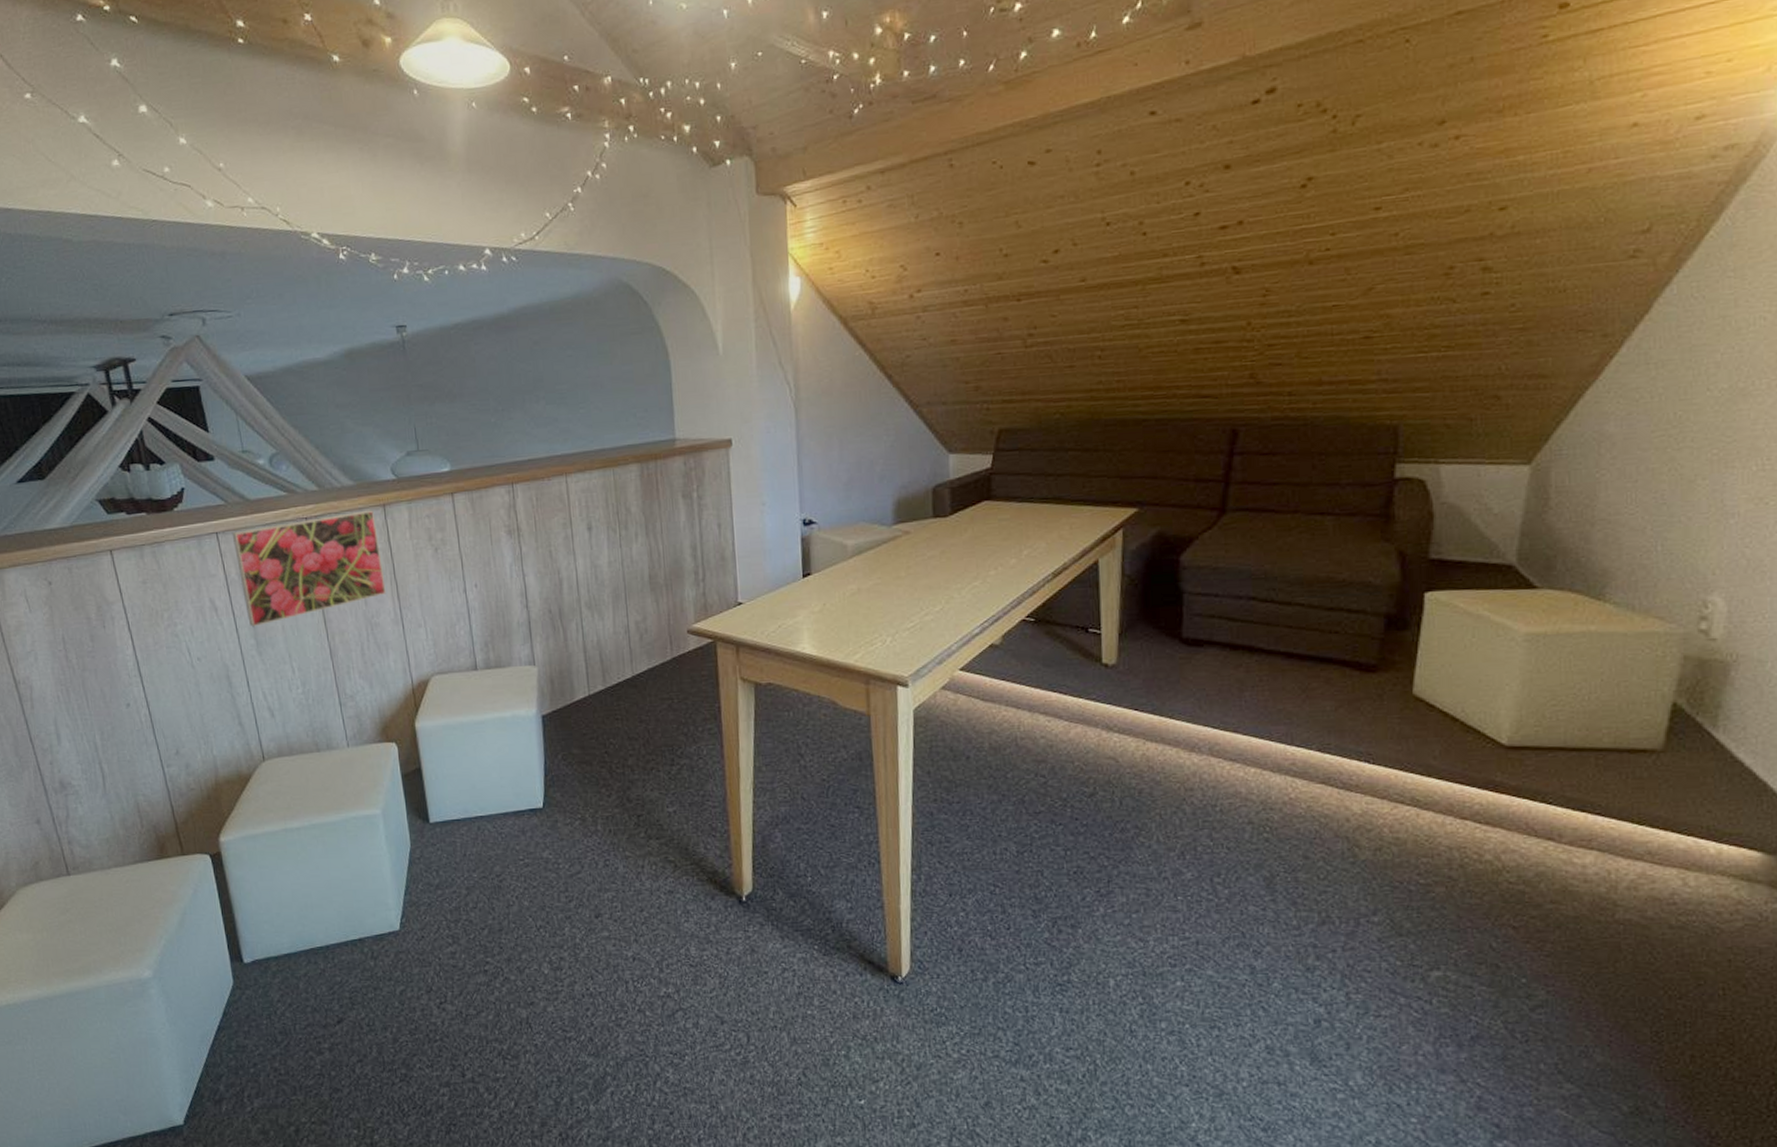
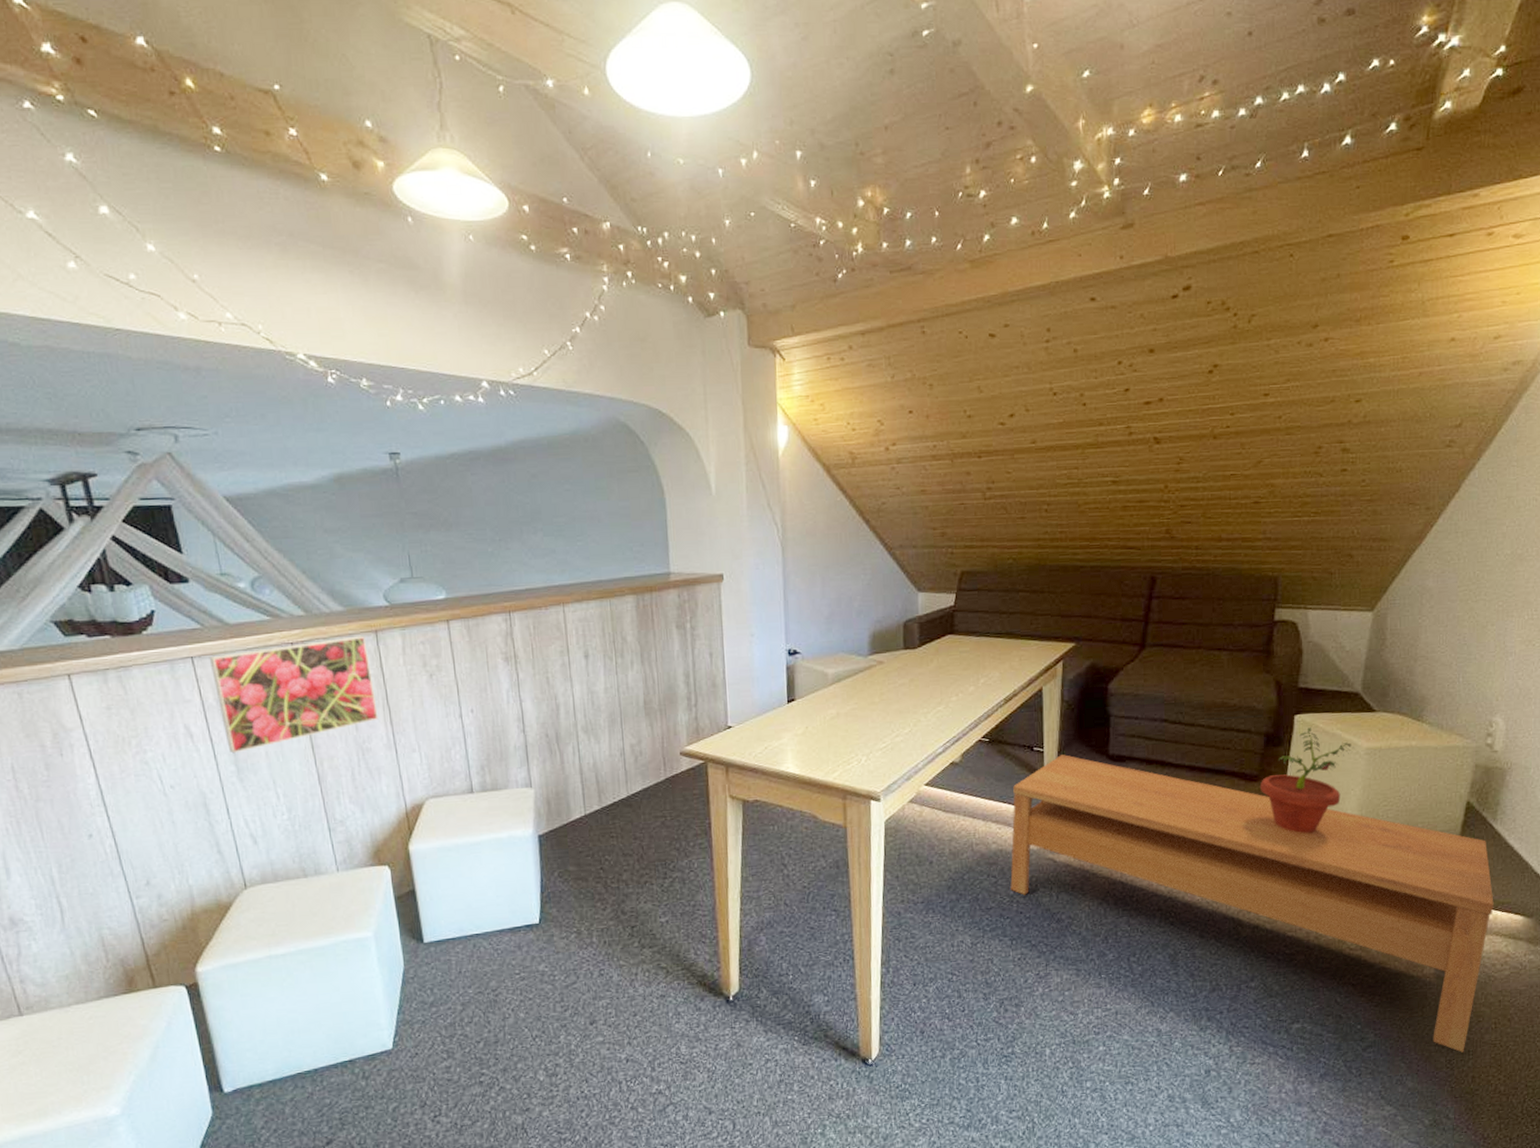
coffee table: none [1063,637,1717,1023] -> present [1010,755,1494,1053]
potted plant: none [1379,608,1509,738] -> present [1260,728,1355,834]

